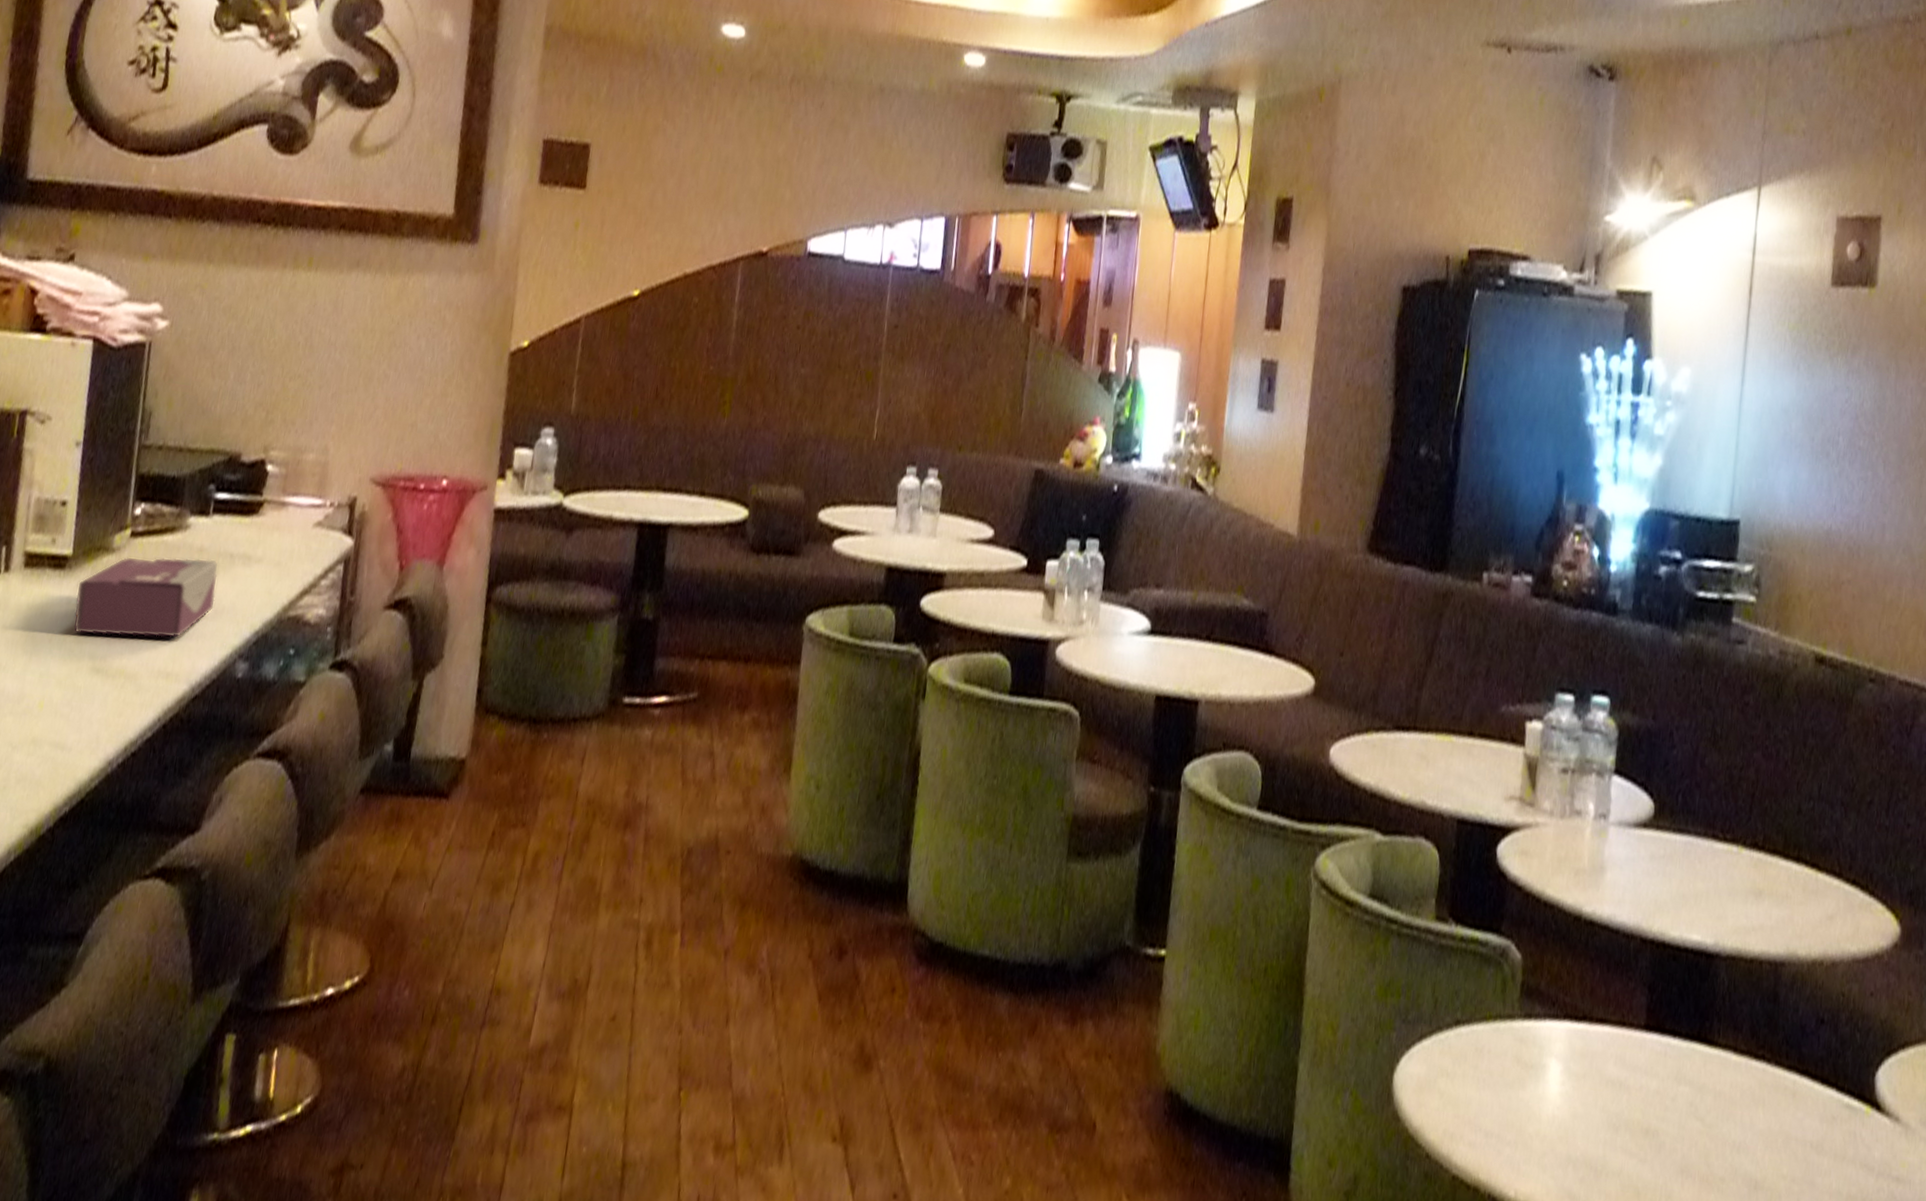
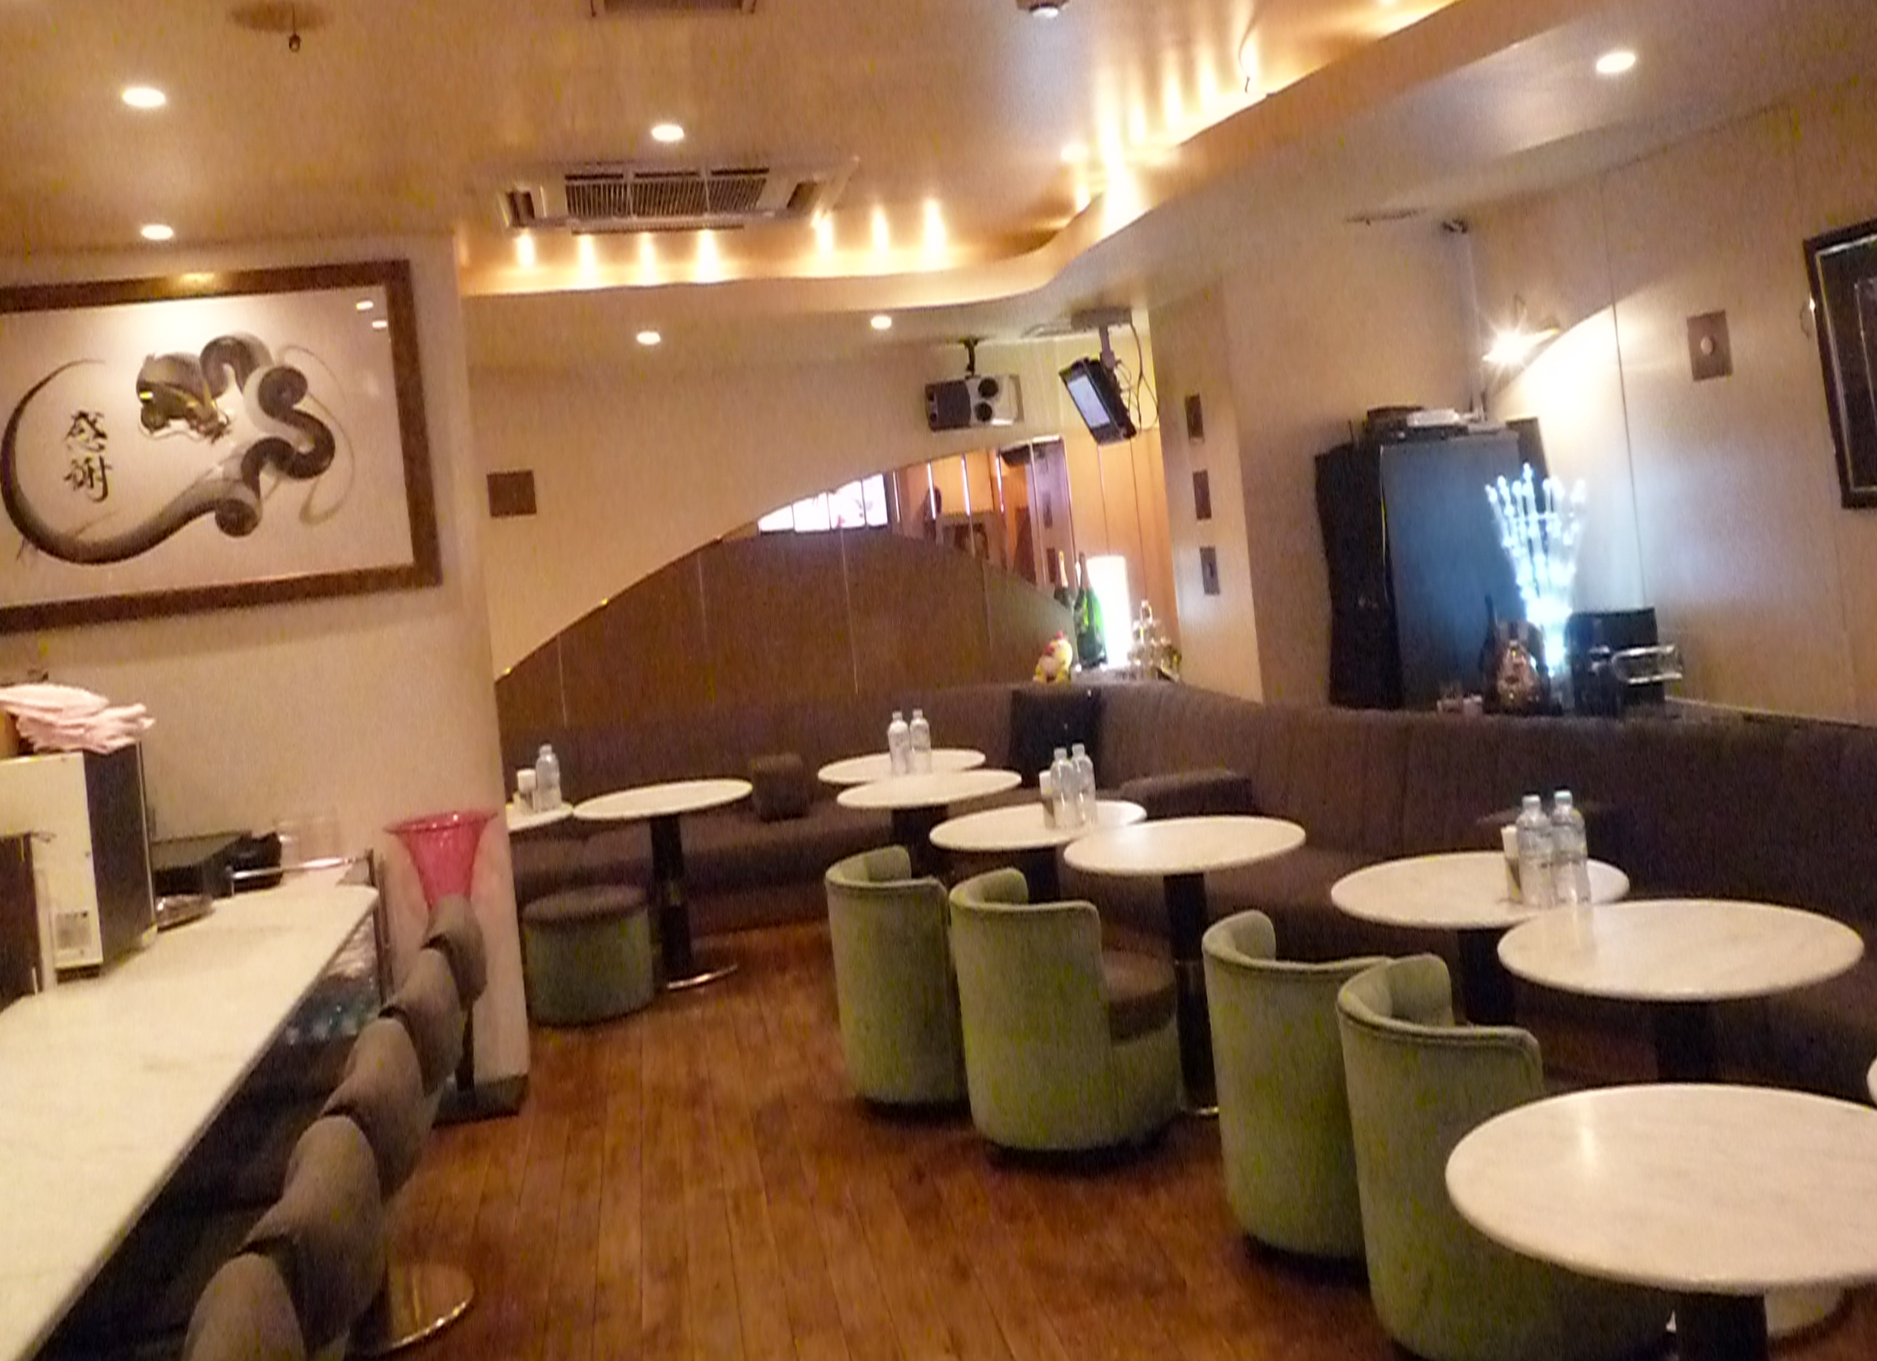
tissue box: present [74,557,219,638] -> none [115,937,254,1036]

